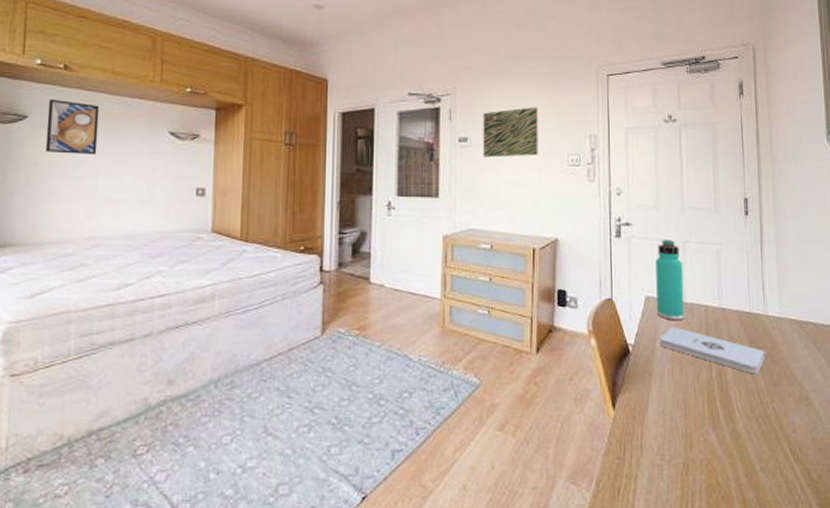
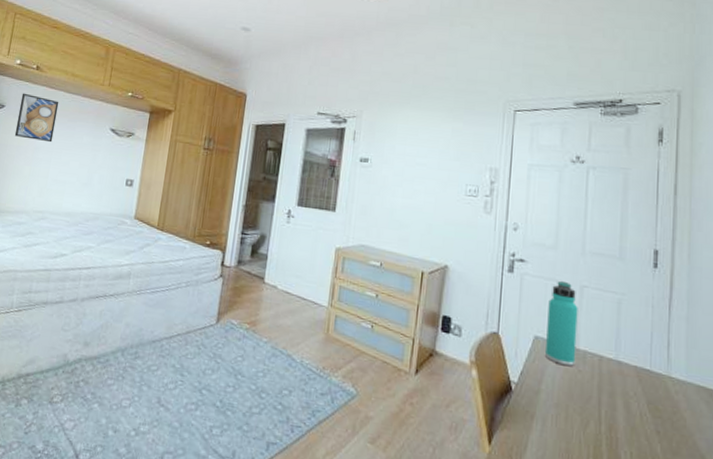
wall art: present [483,107,538,158] -> none [382,135,440,182]
notepad: present [660,327,765,375] -> none [545,371,664,438]

